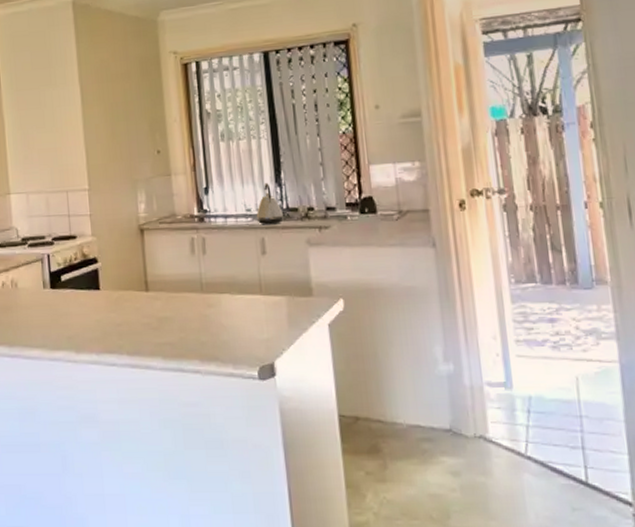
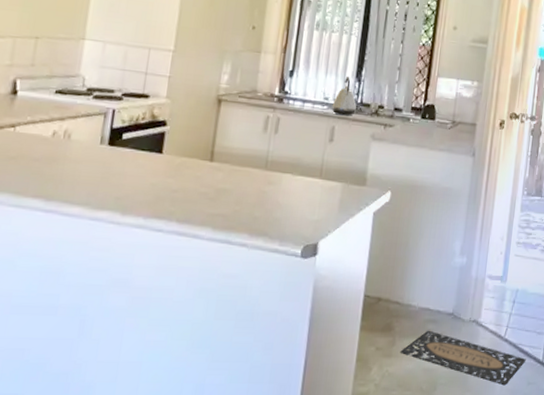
doormat: none [395,450,563,511] -> present [400,330,526,385]

